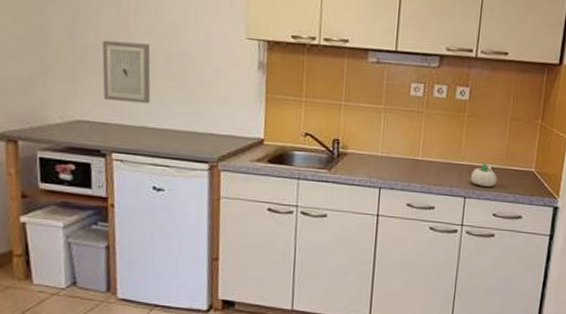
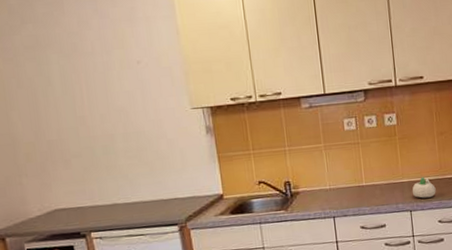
wall art: present [102,40,151,104] -> none [64,130,117,187]

